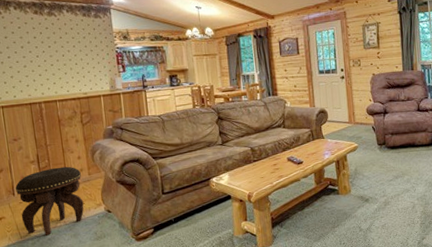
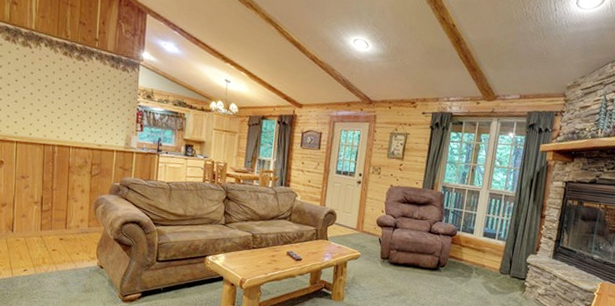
footstool: present [15,166,84,236] -> none [15,212,81,278]

